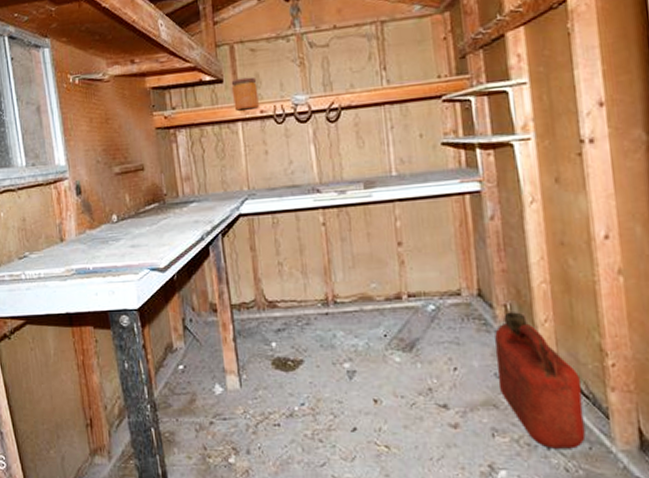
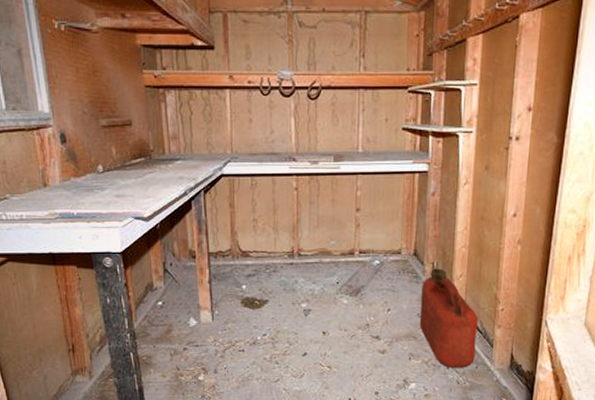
jar: present [231,77,259,112] -> none [222,47,247,80]

